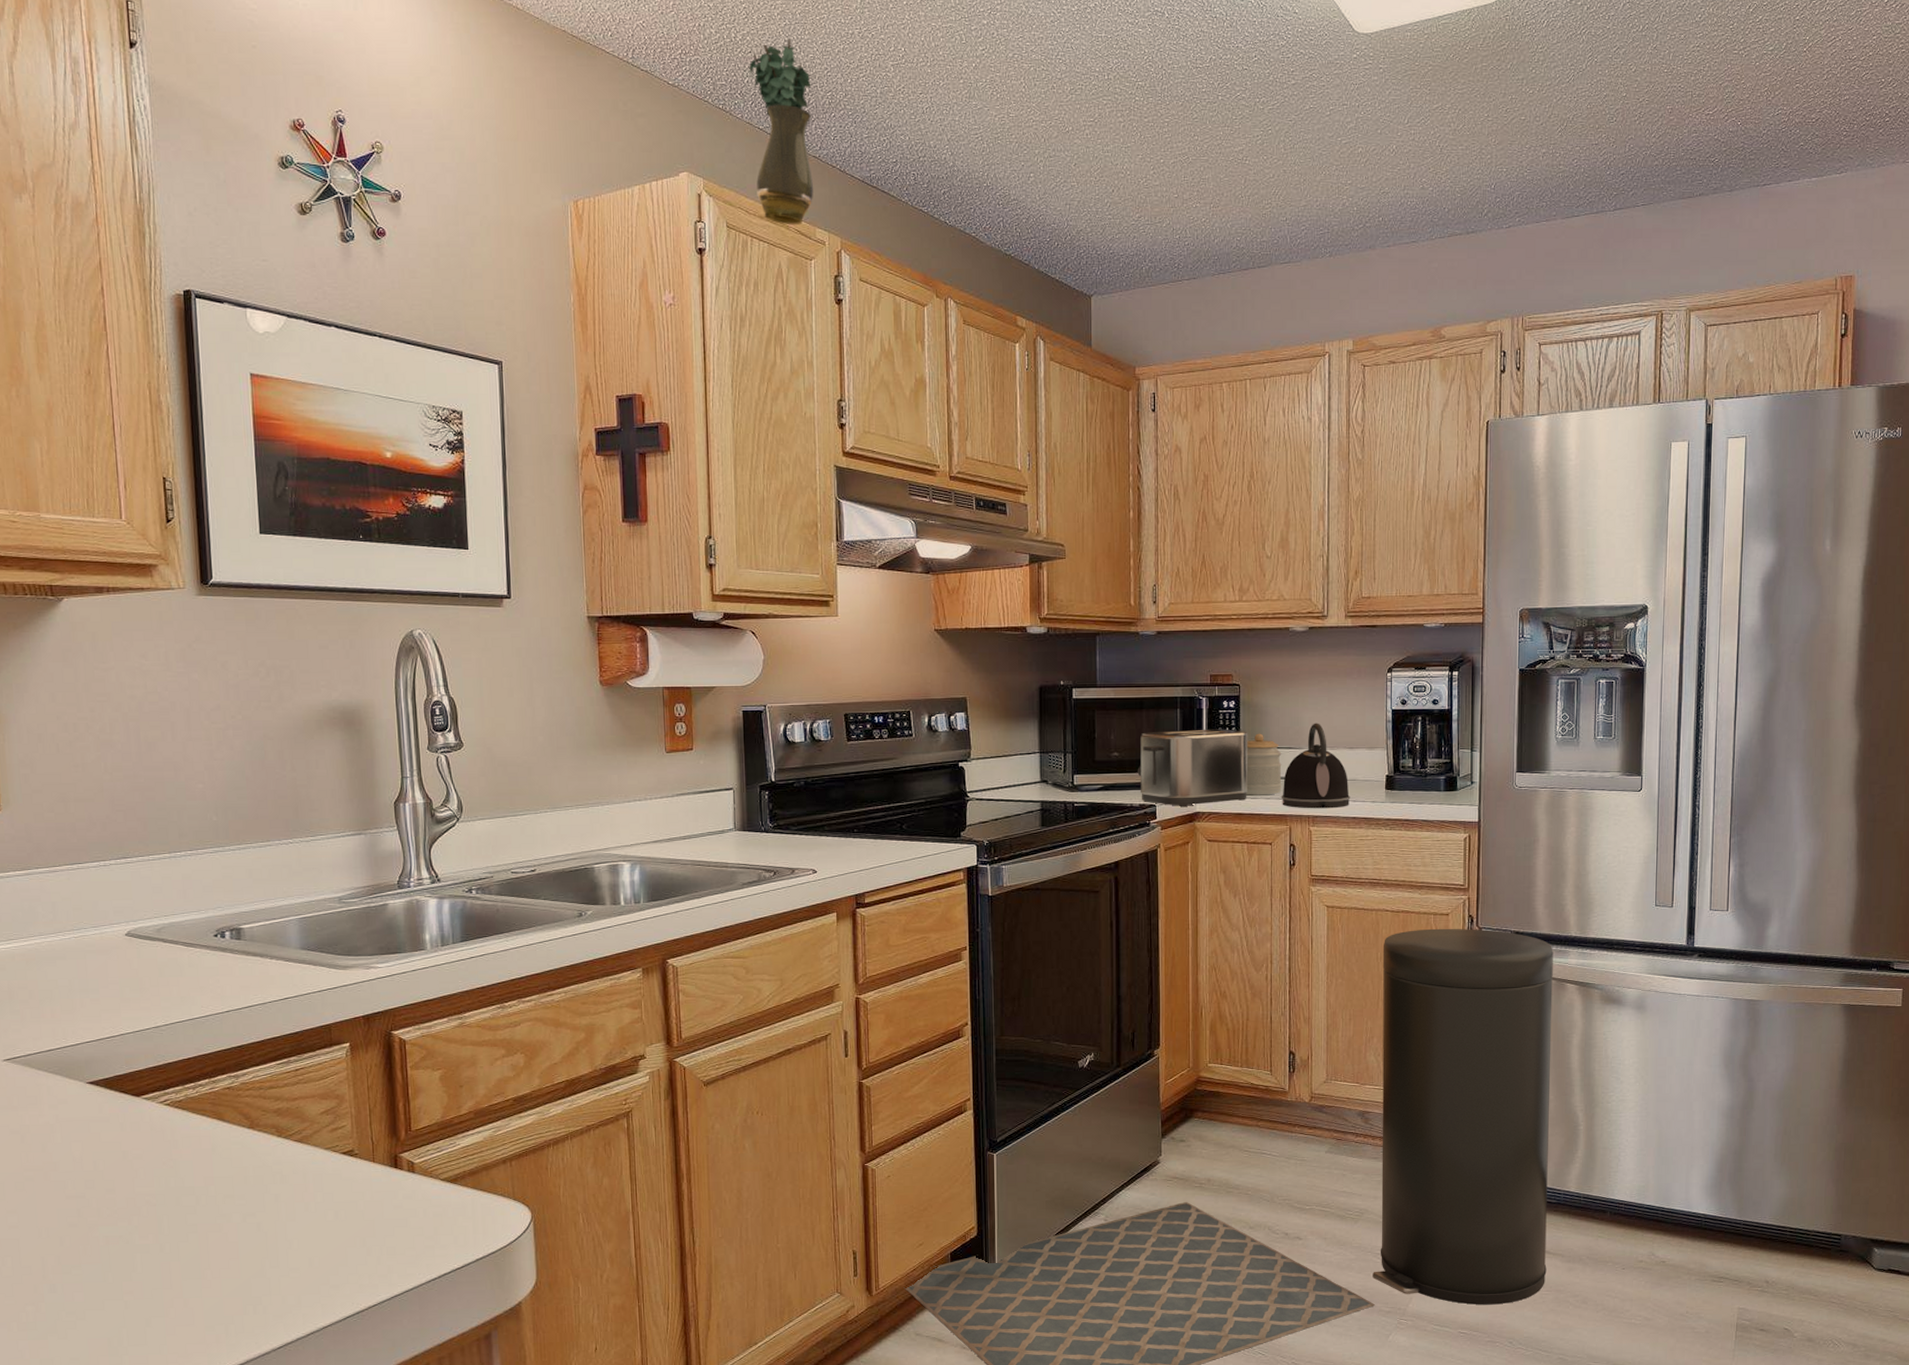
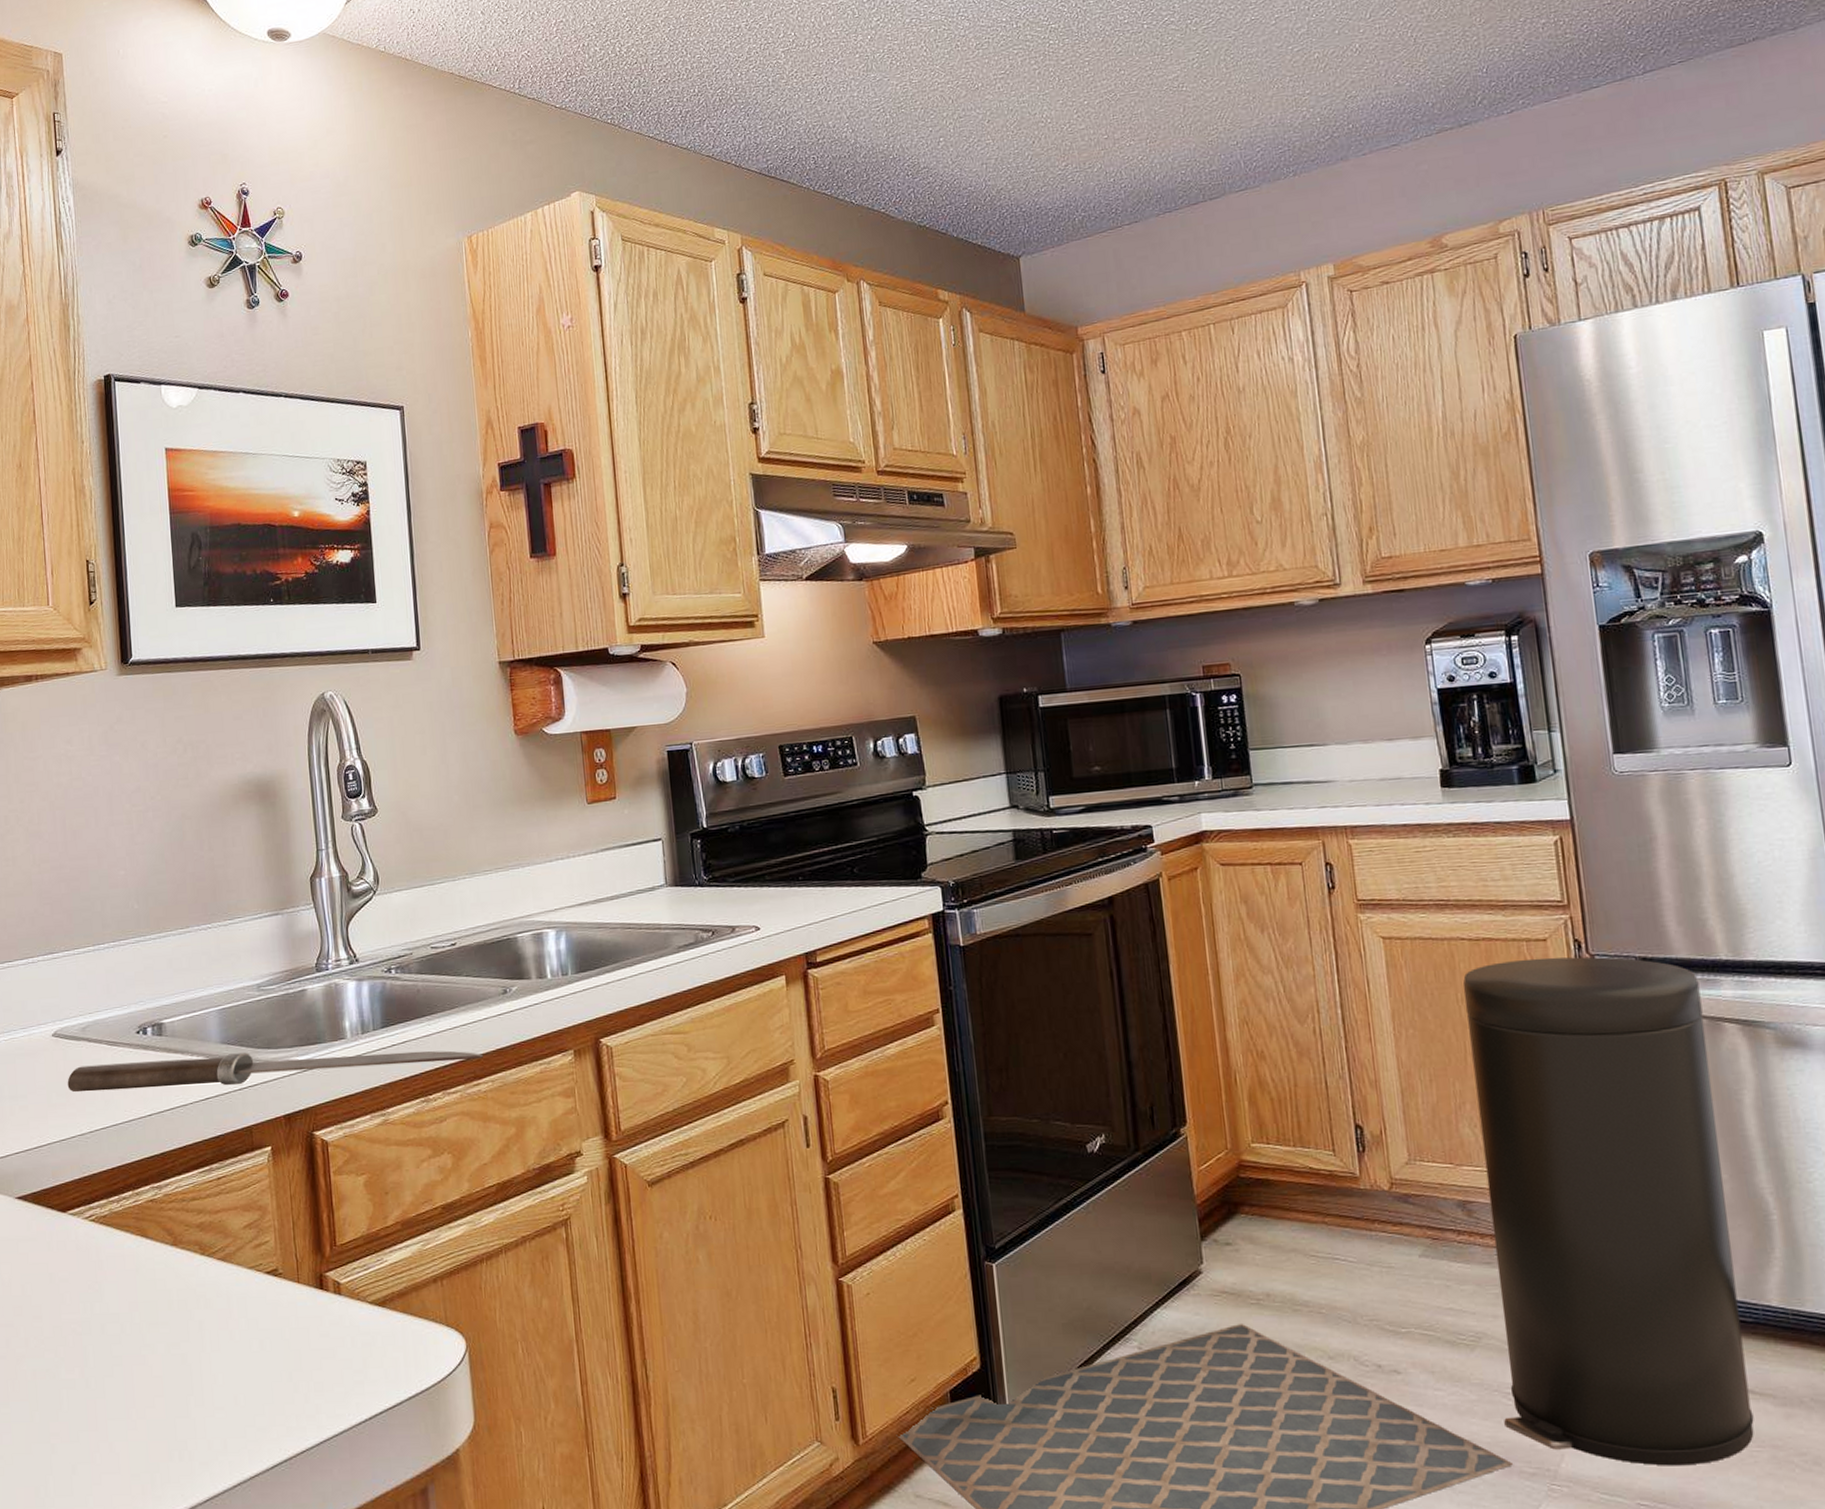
knife: none [141,958,557,989] -> present [67,1050,483,1093]
vase: present [749,39,814,225] -> none [635,43,710,230]
toaster: present [1137,729,1248,806] -> none [1123,728,1265,825]
jar: present [1246,733,1282,796] -> none [1257,730,1307,806]
kettle: present [1281,723,1351,809] -> none [1307,712,1397,819]

